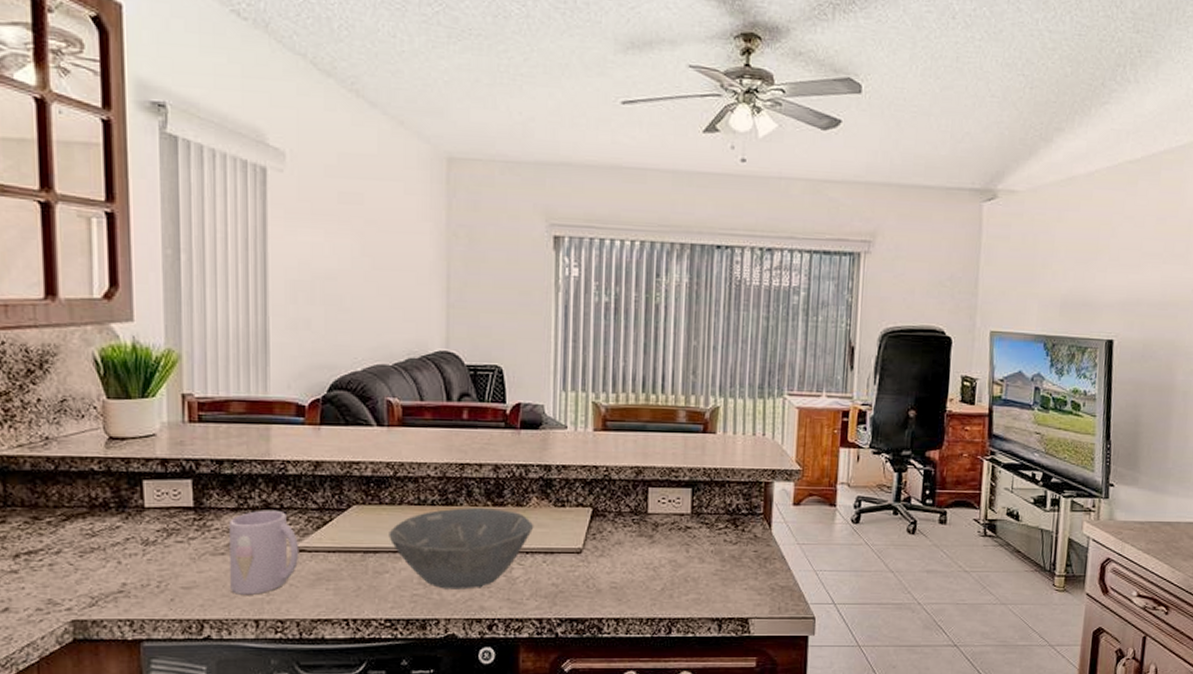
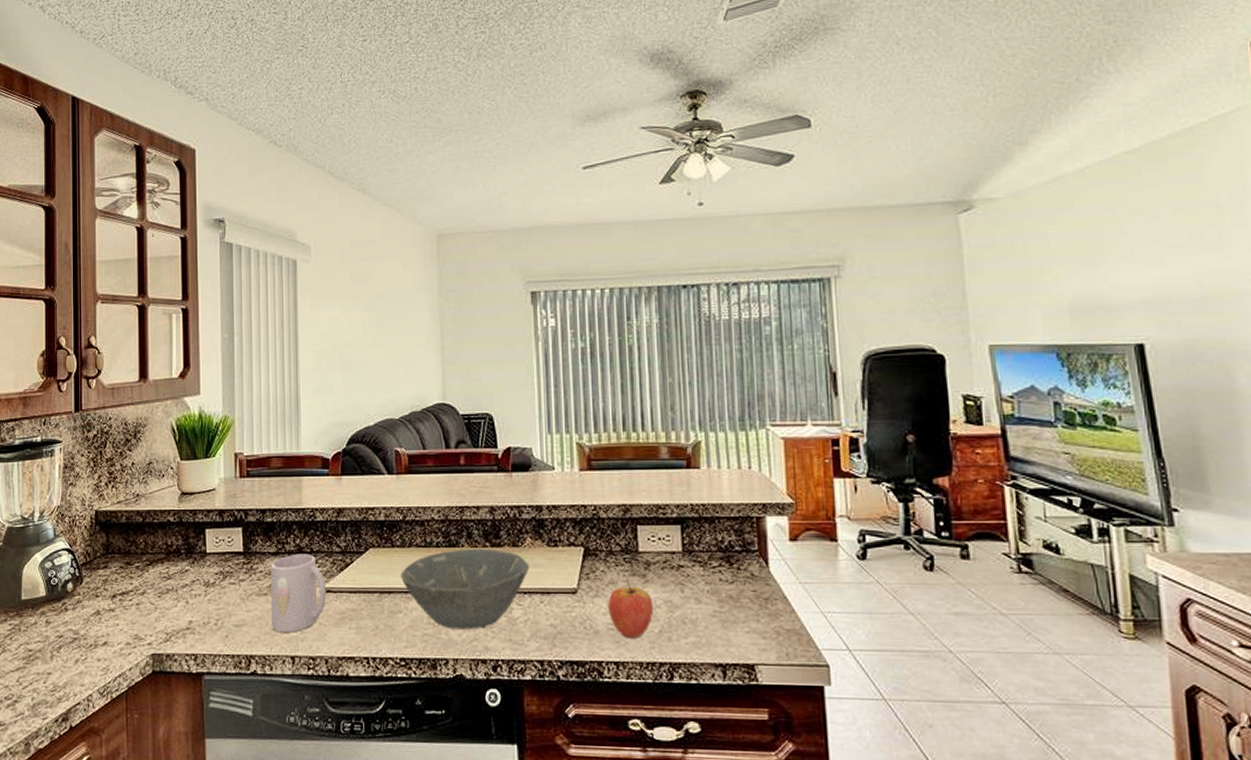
fruit: none [612,540,658,596] -> present [608,580,654,638]

